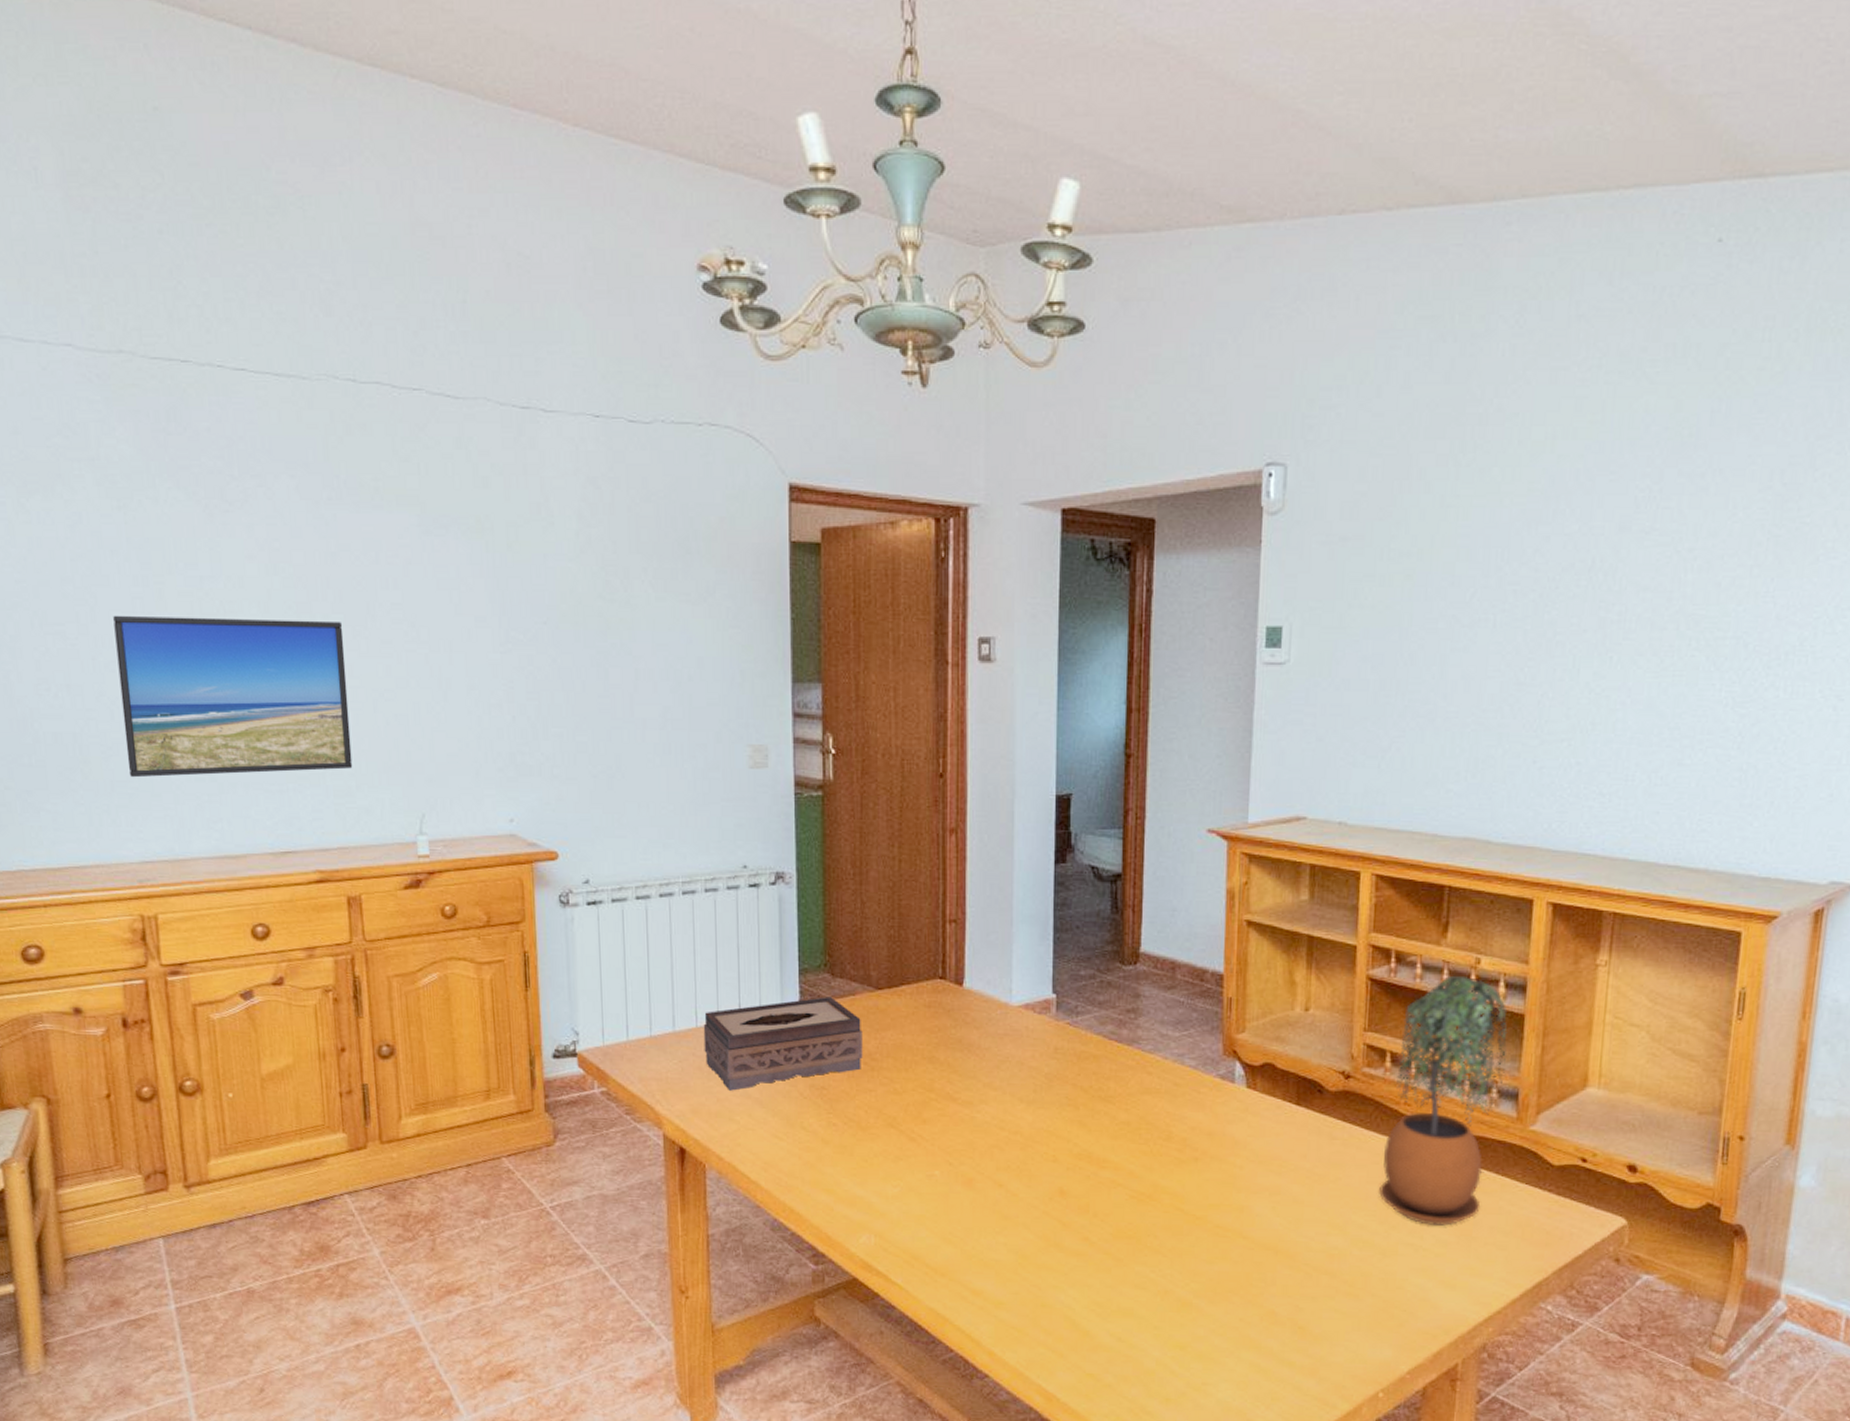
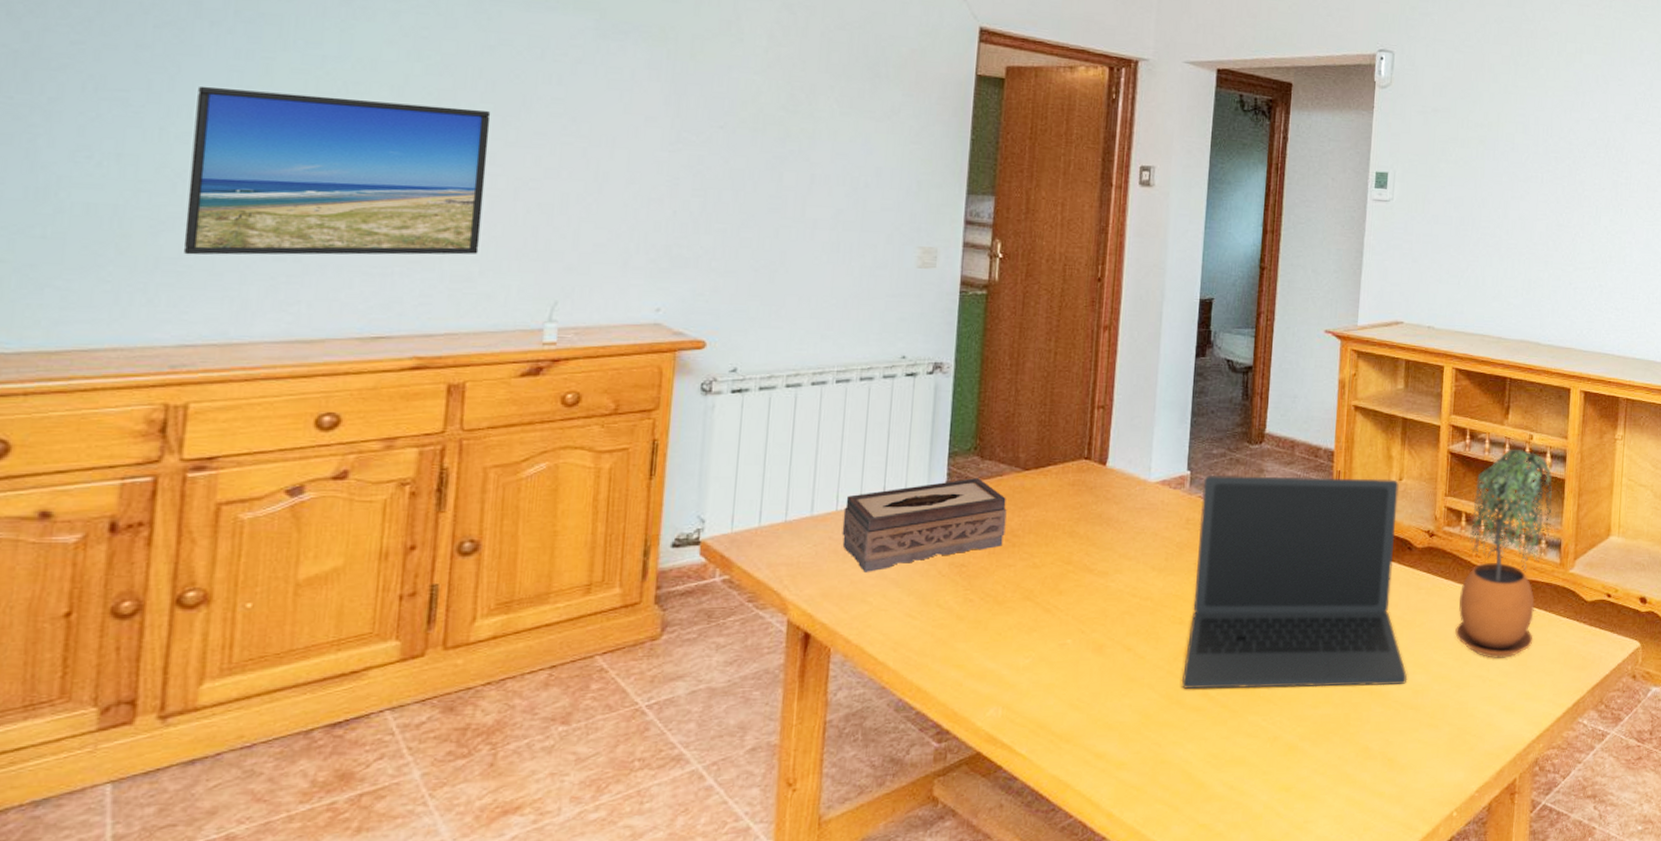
laptop: none [1058,998,1320,1246] -> present [1181,474,1408,690]

